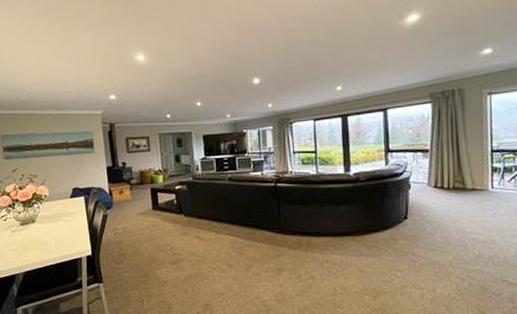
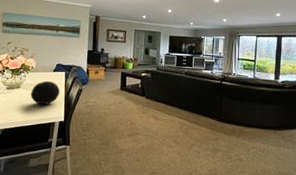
decorative orb: none [48,209,82,239] -> present [30,80,60,105]

